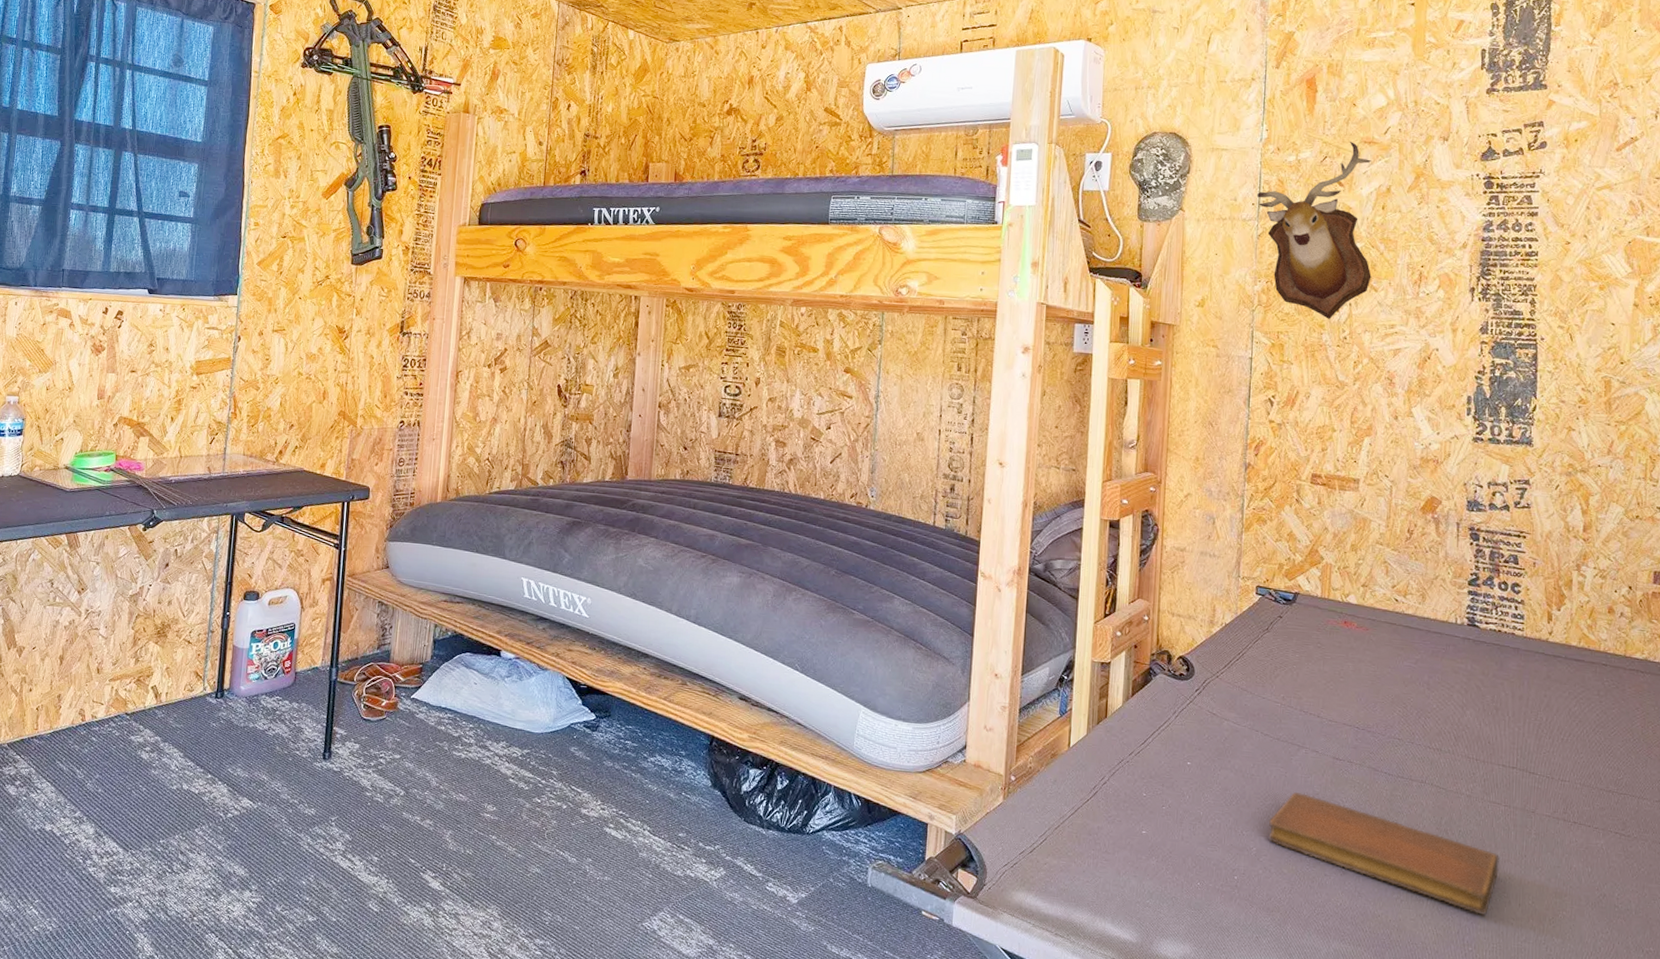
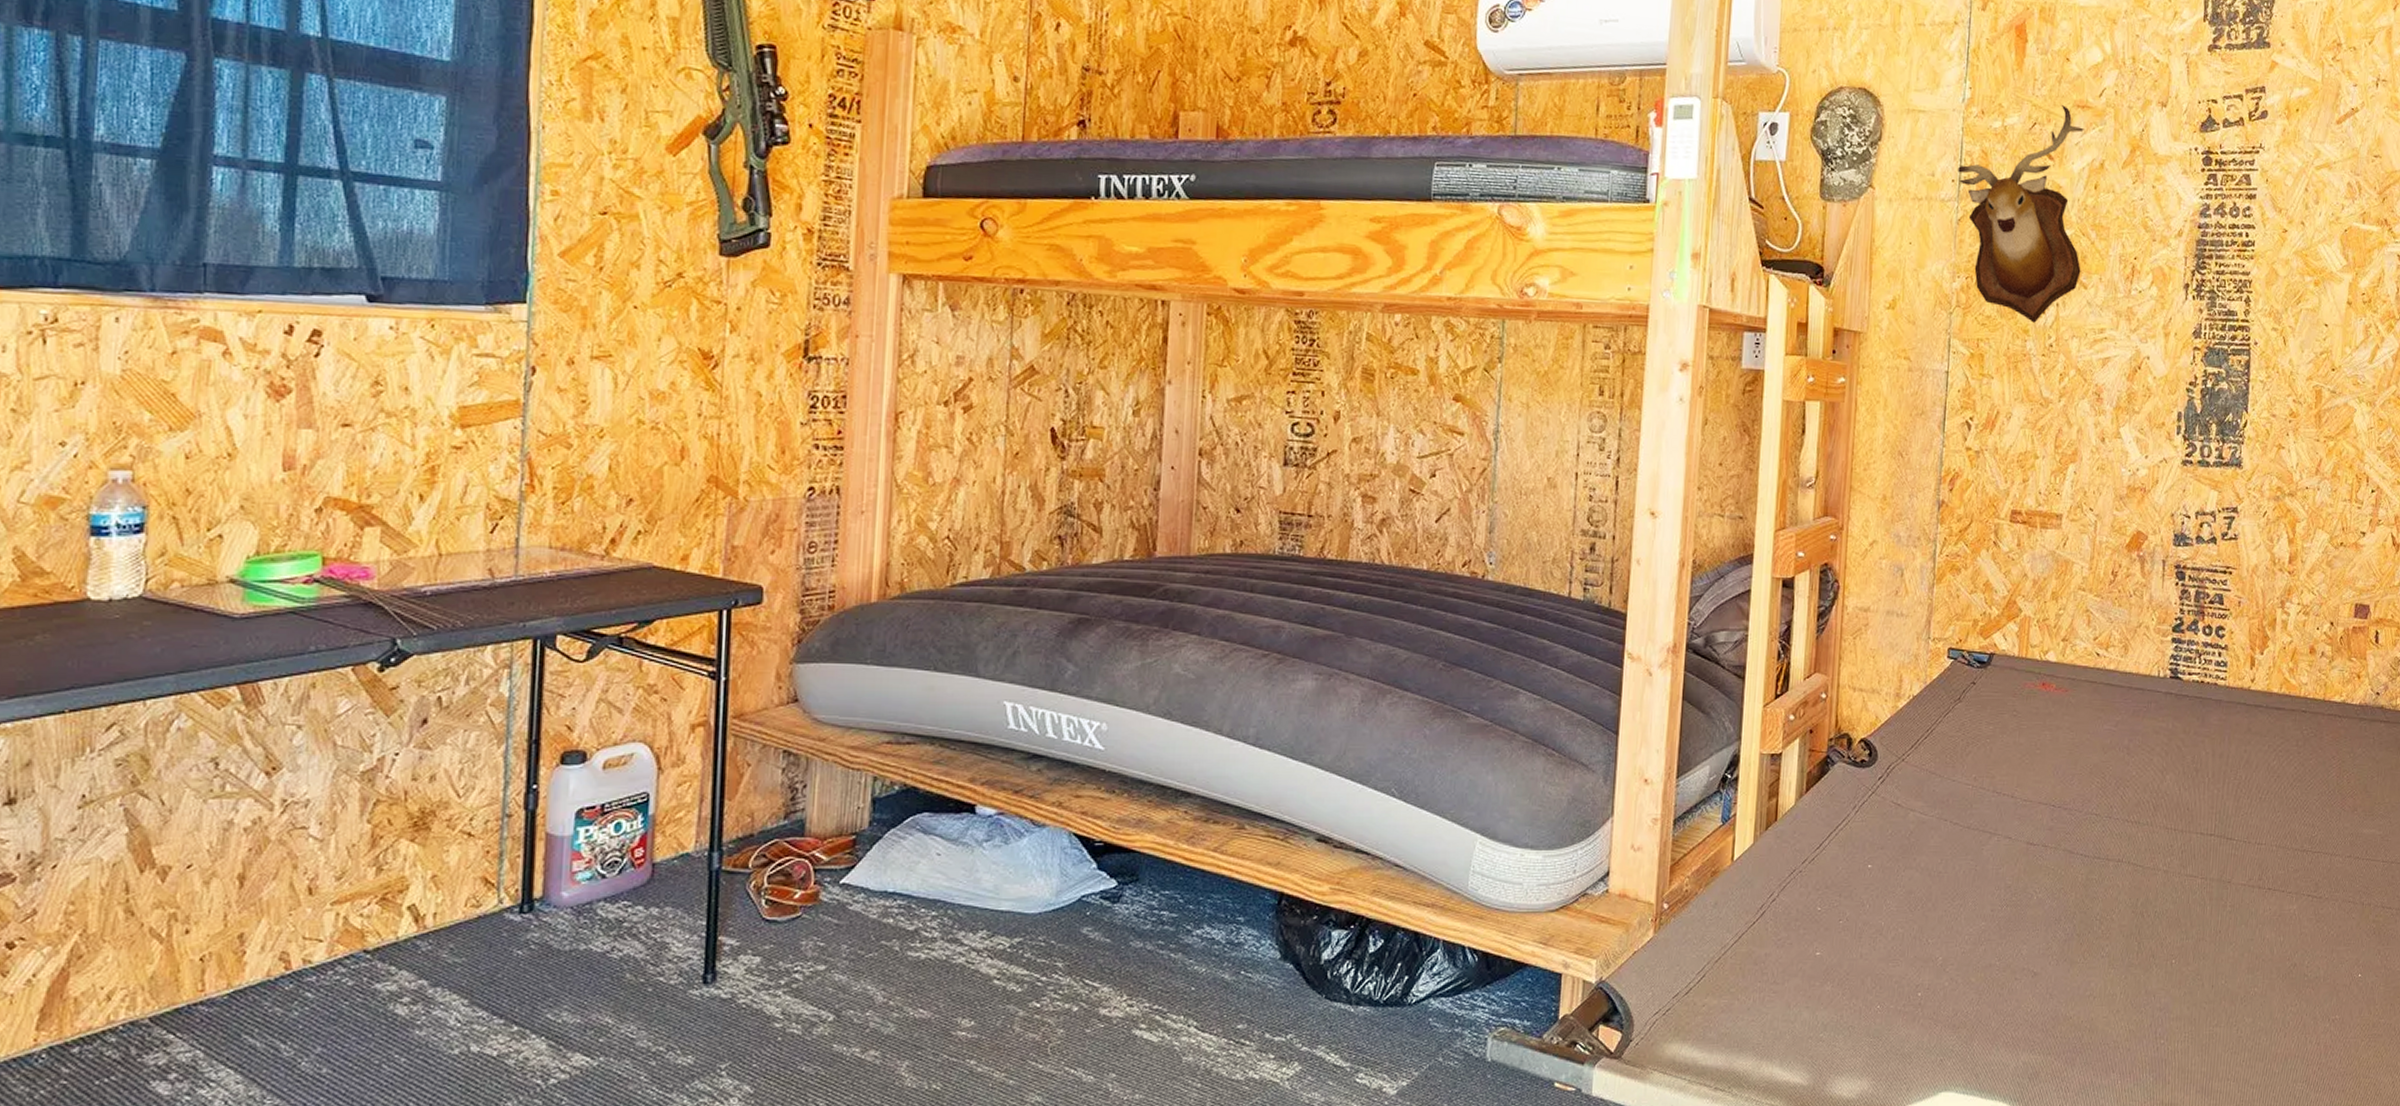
notebook: present [1268,792,1499,915] -> none [1956,888,2194,1002]

